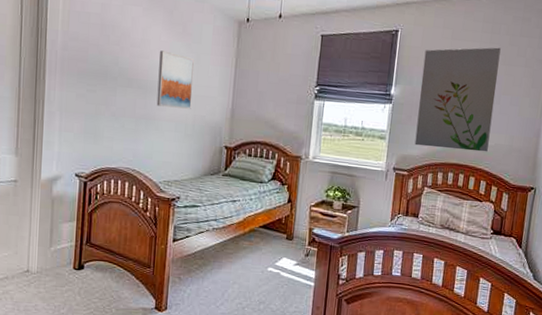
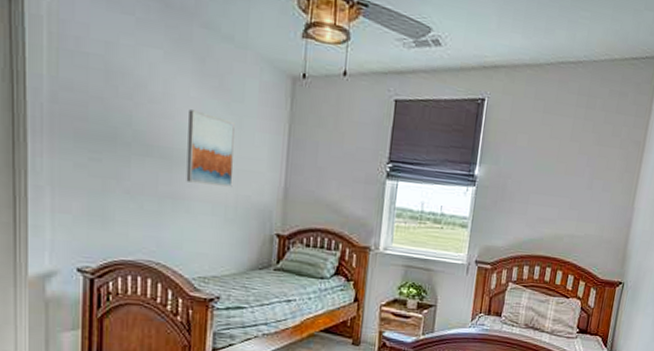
wall art: present [414,47,501,152] -> none [499,123,595,243]

